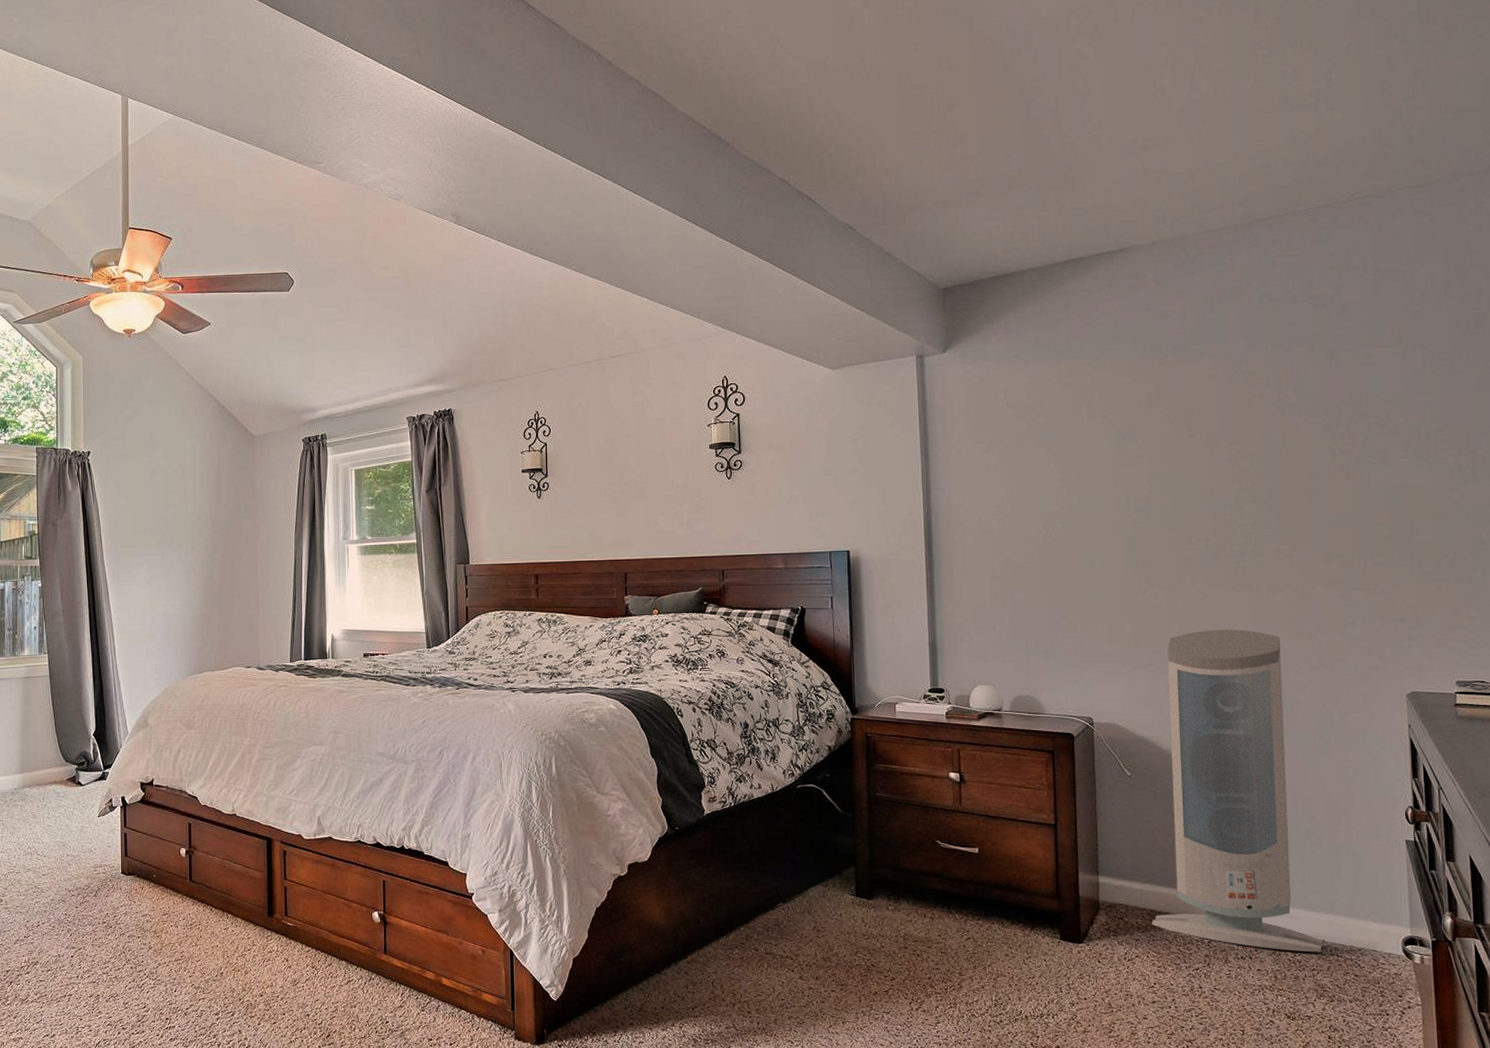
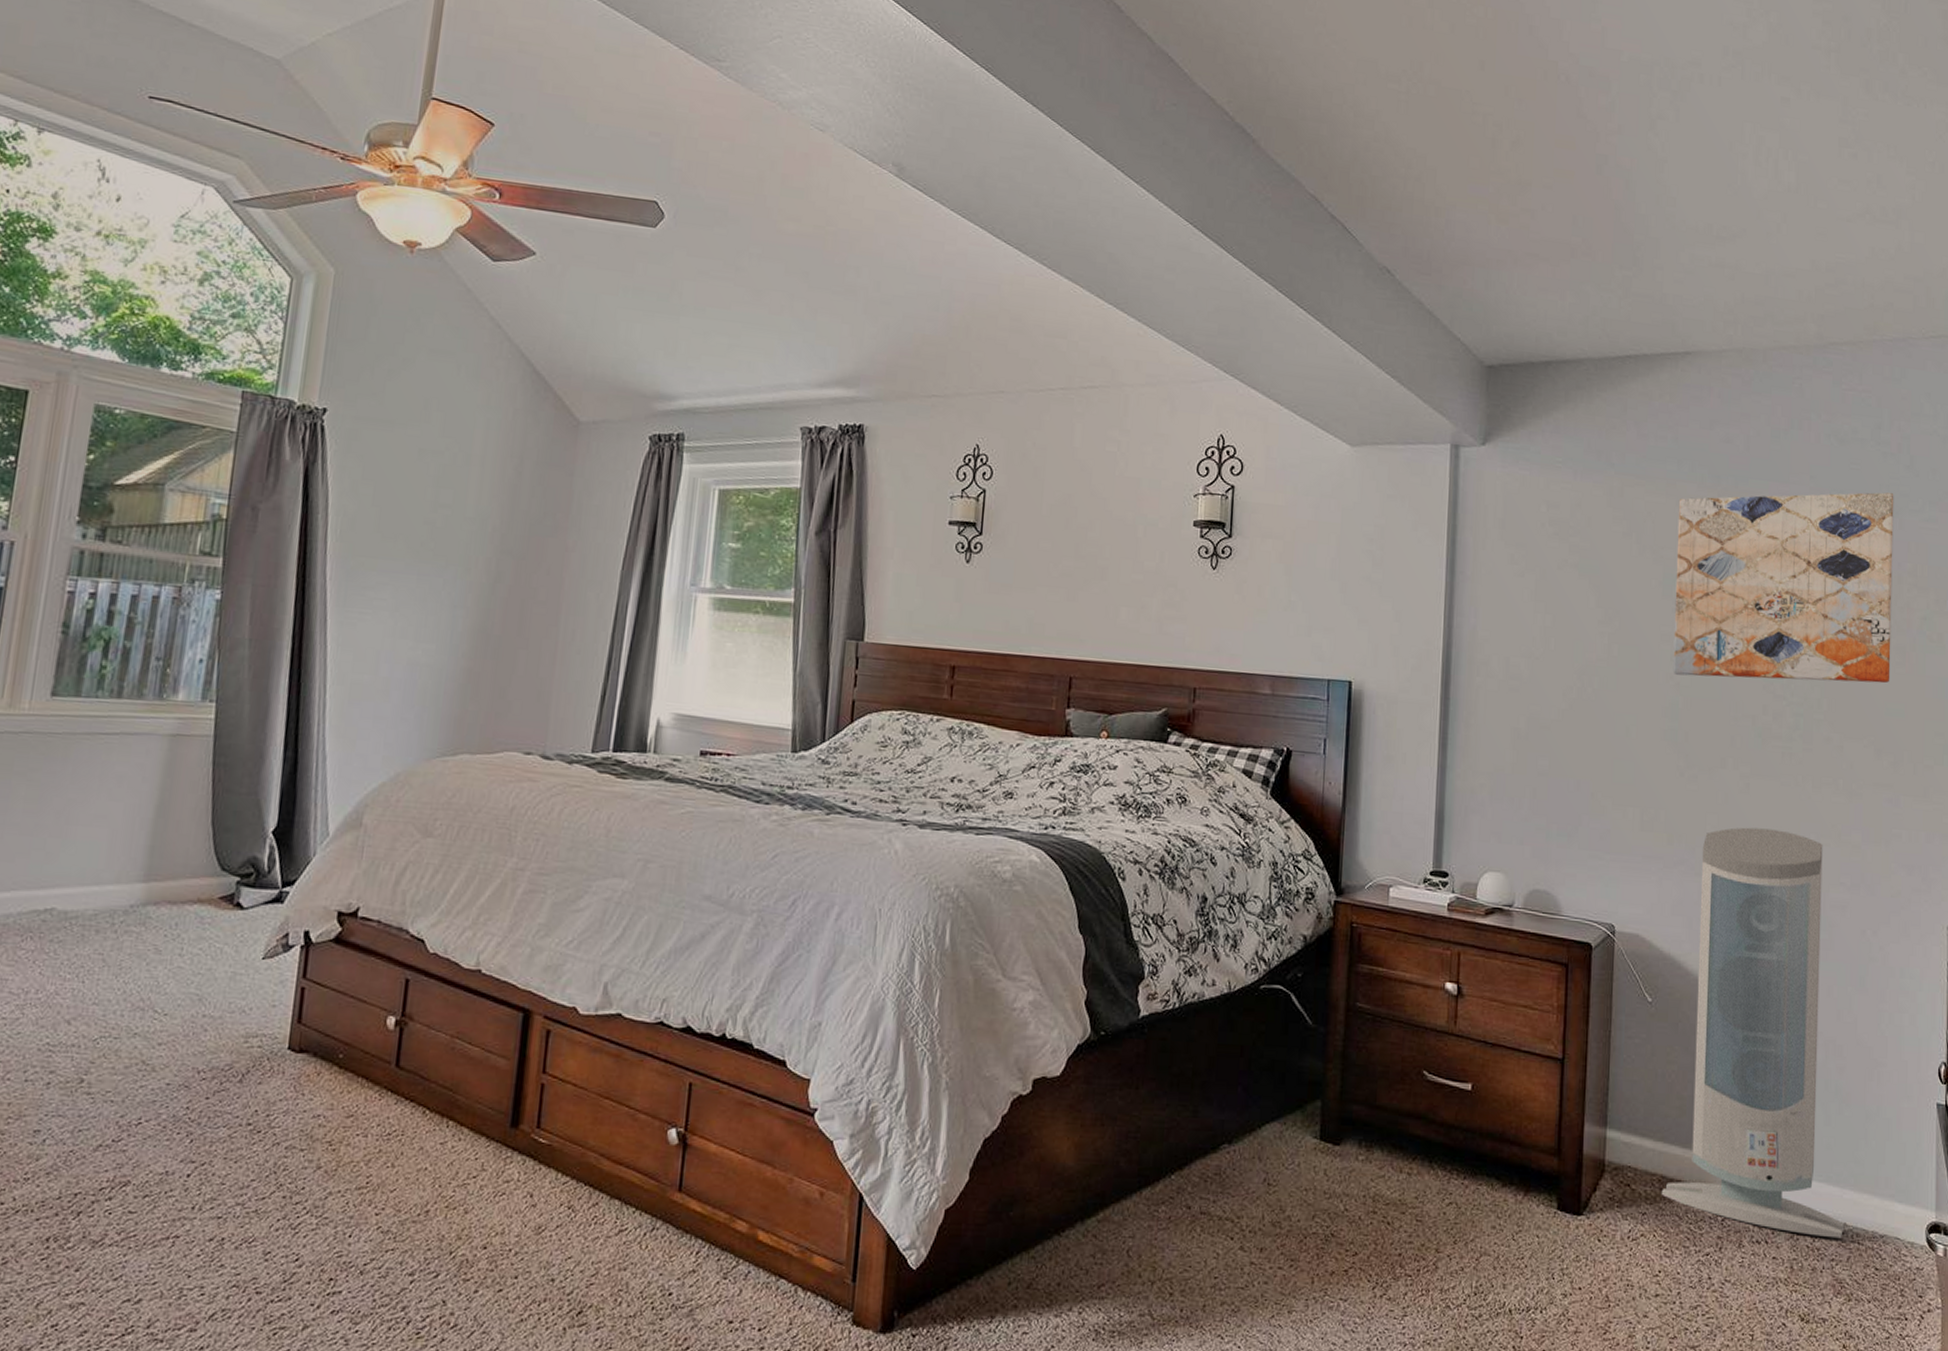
wall art: none [1123,338,1336,514] -> present [1672,492,1894,684]

